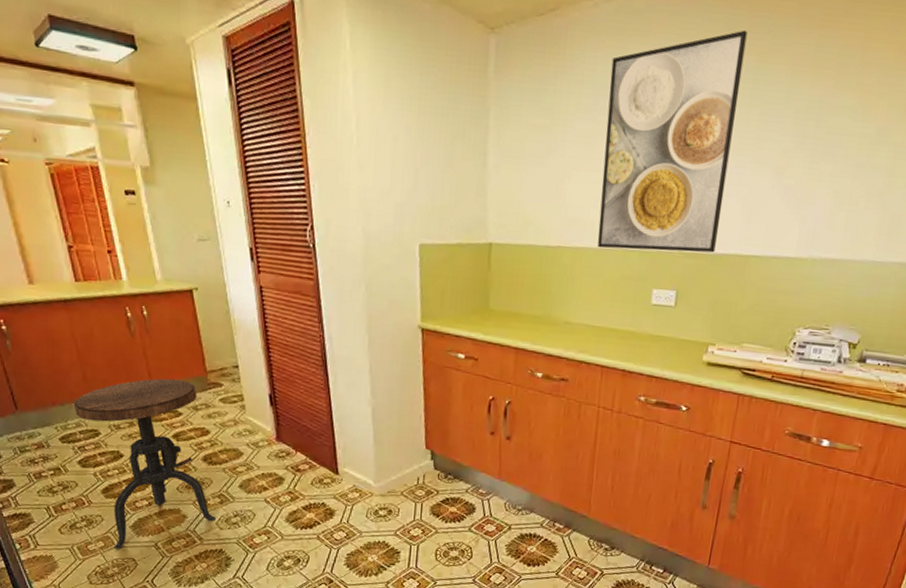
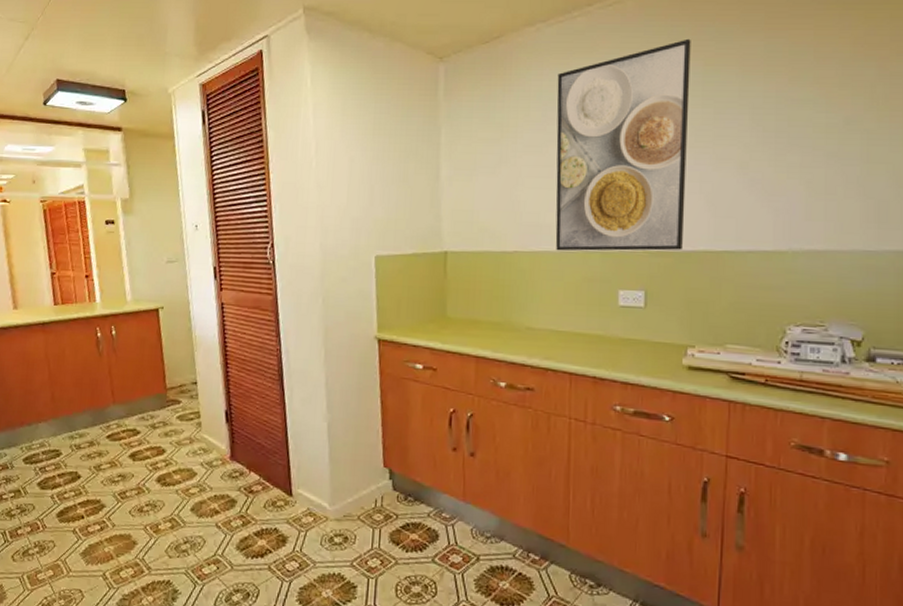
side table: present [73,378,215,549] -> none [40,396,165,579]

